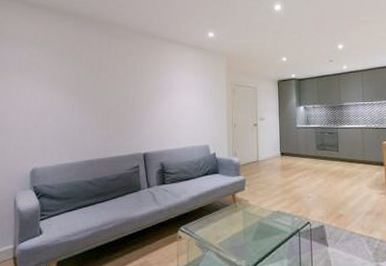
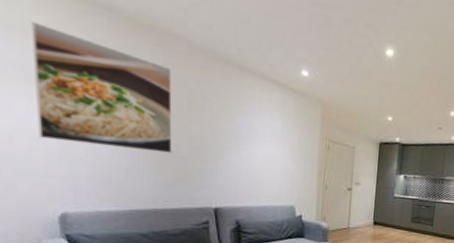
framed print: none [23,32,114,112] -> present [31,21,172,153]

